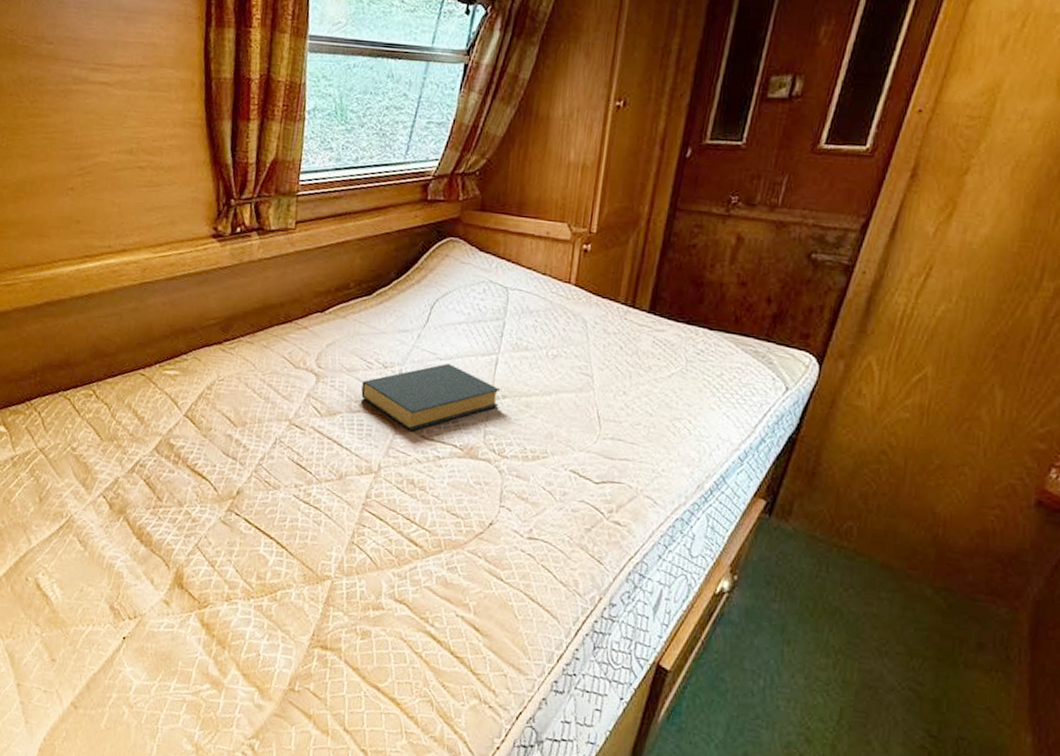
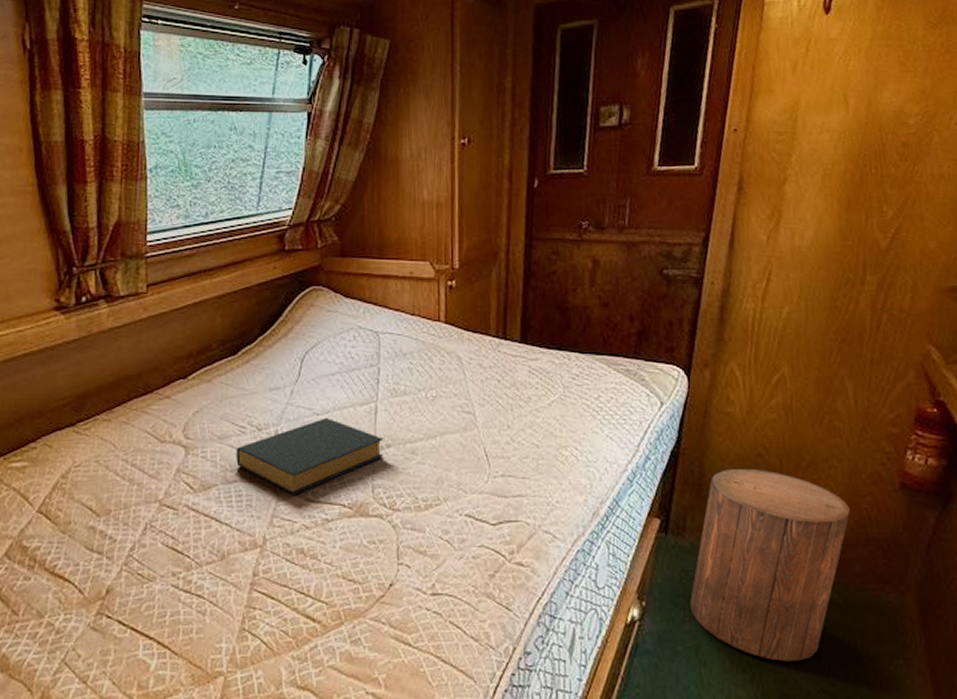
stool: none [783,461,974,657] -> present [690,468,850,662]

